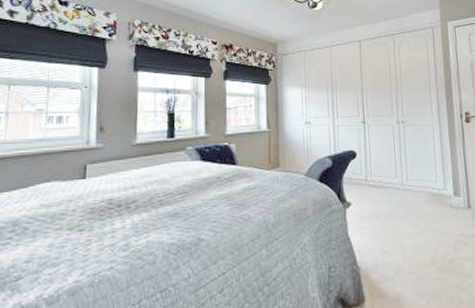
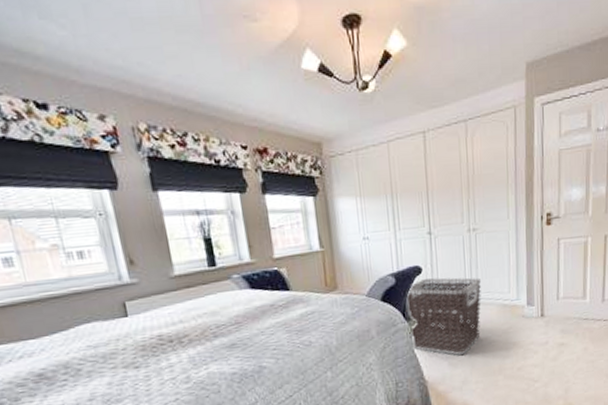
clothes hamper: none [341,163,411,242] -> present [406,277,481,355]

